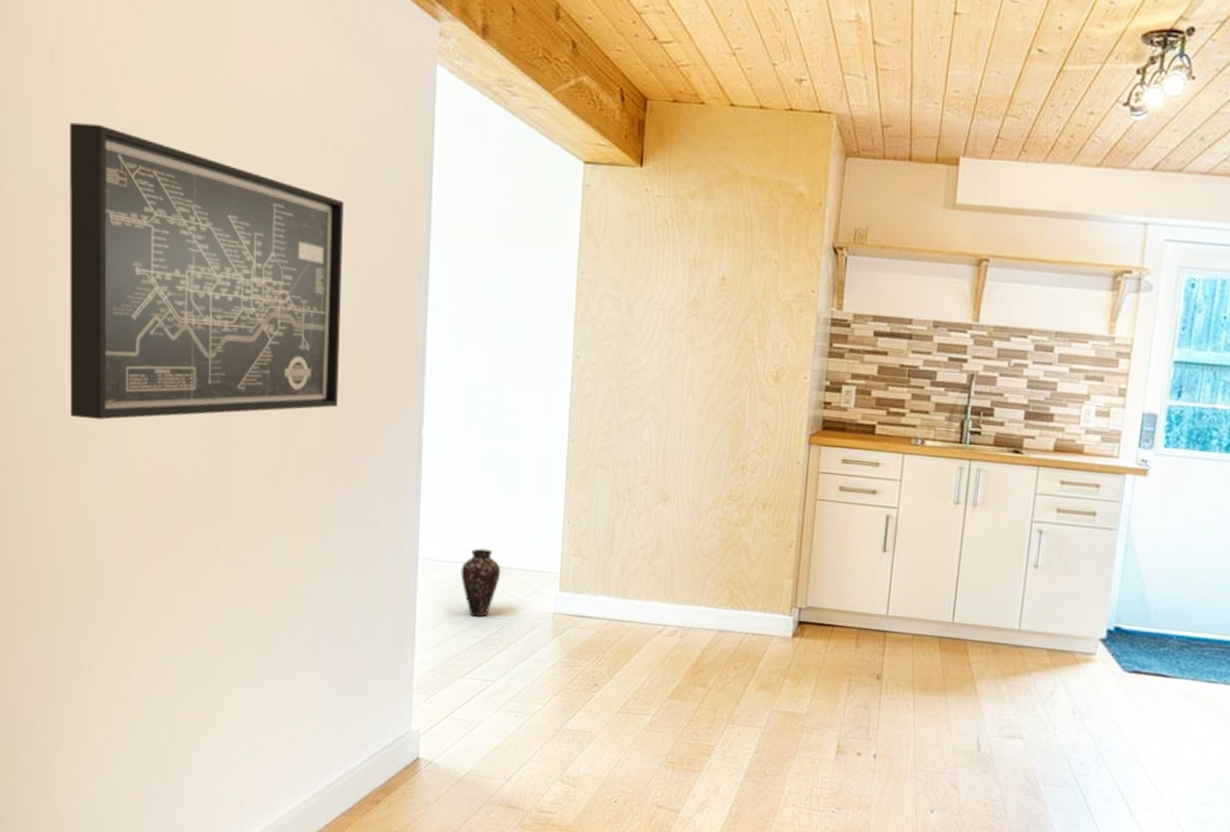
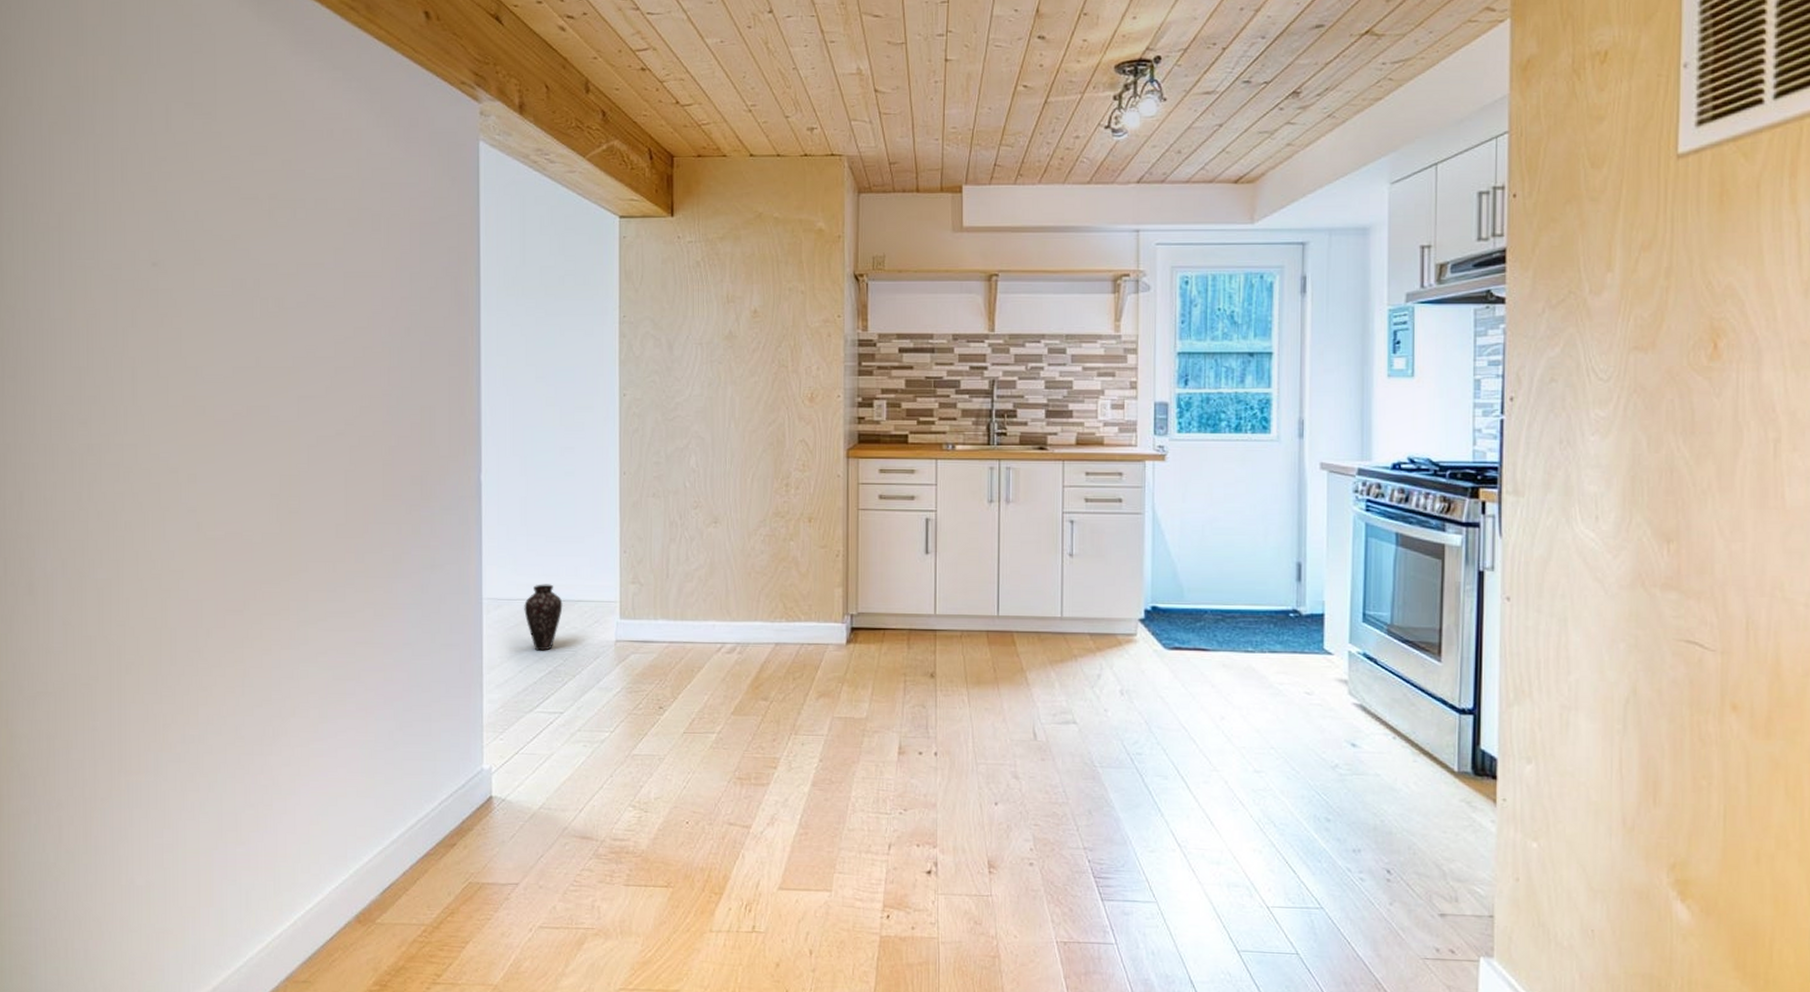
wall art: present [70,122,344,420] -> none [139,218,399,491]

